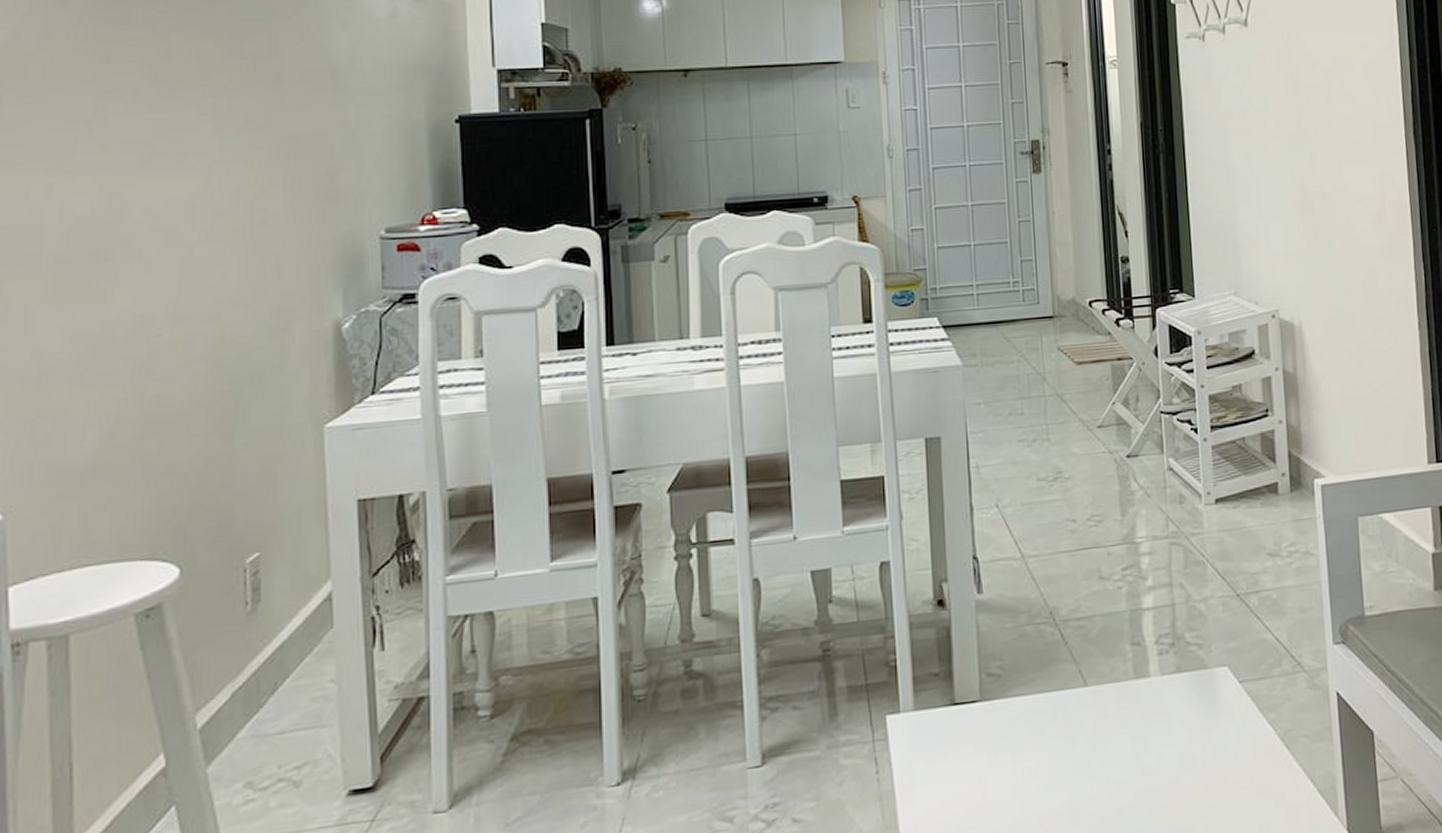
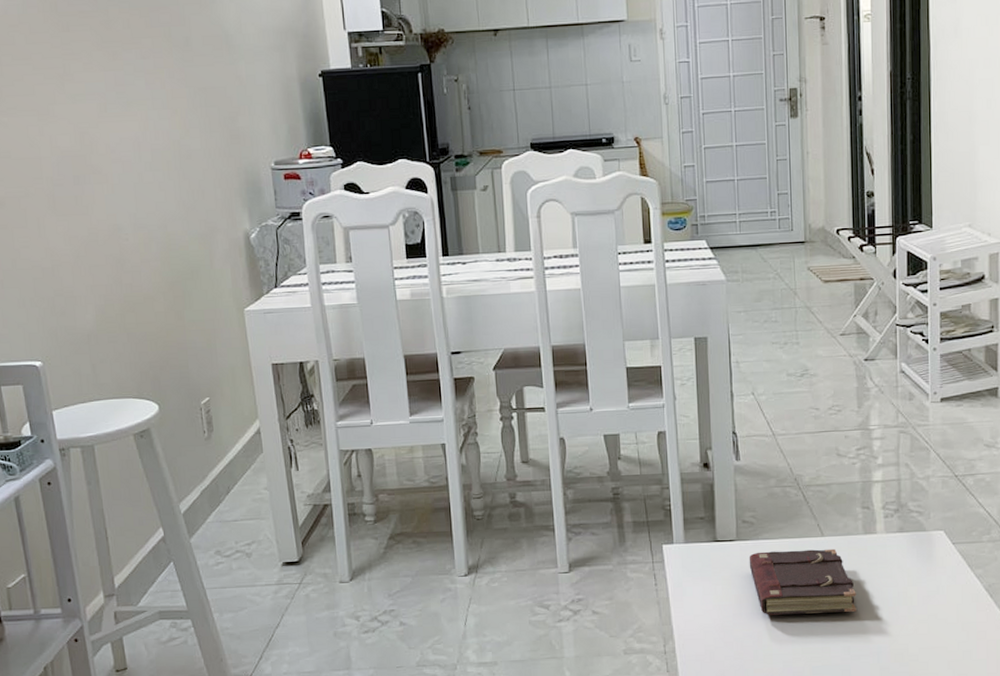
book: none [996,701,1130,801] -> present [749,548,857,615]

